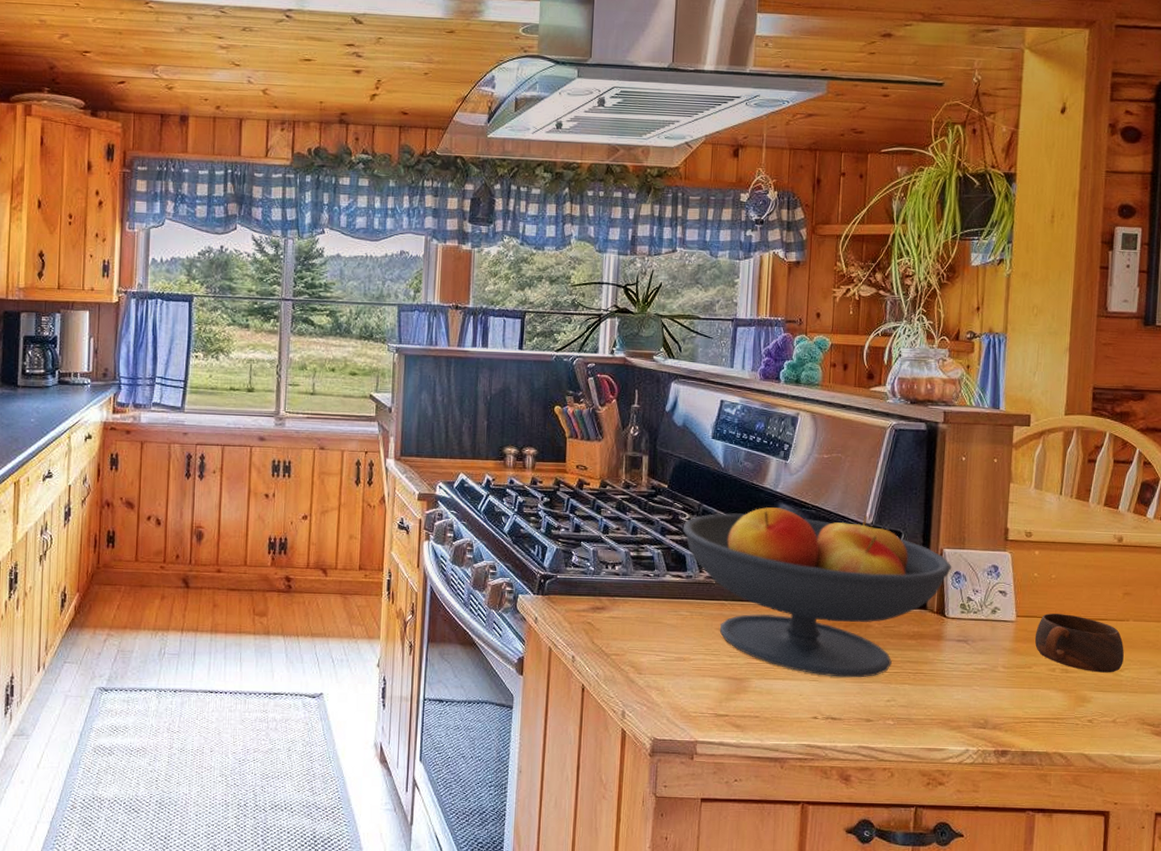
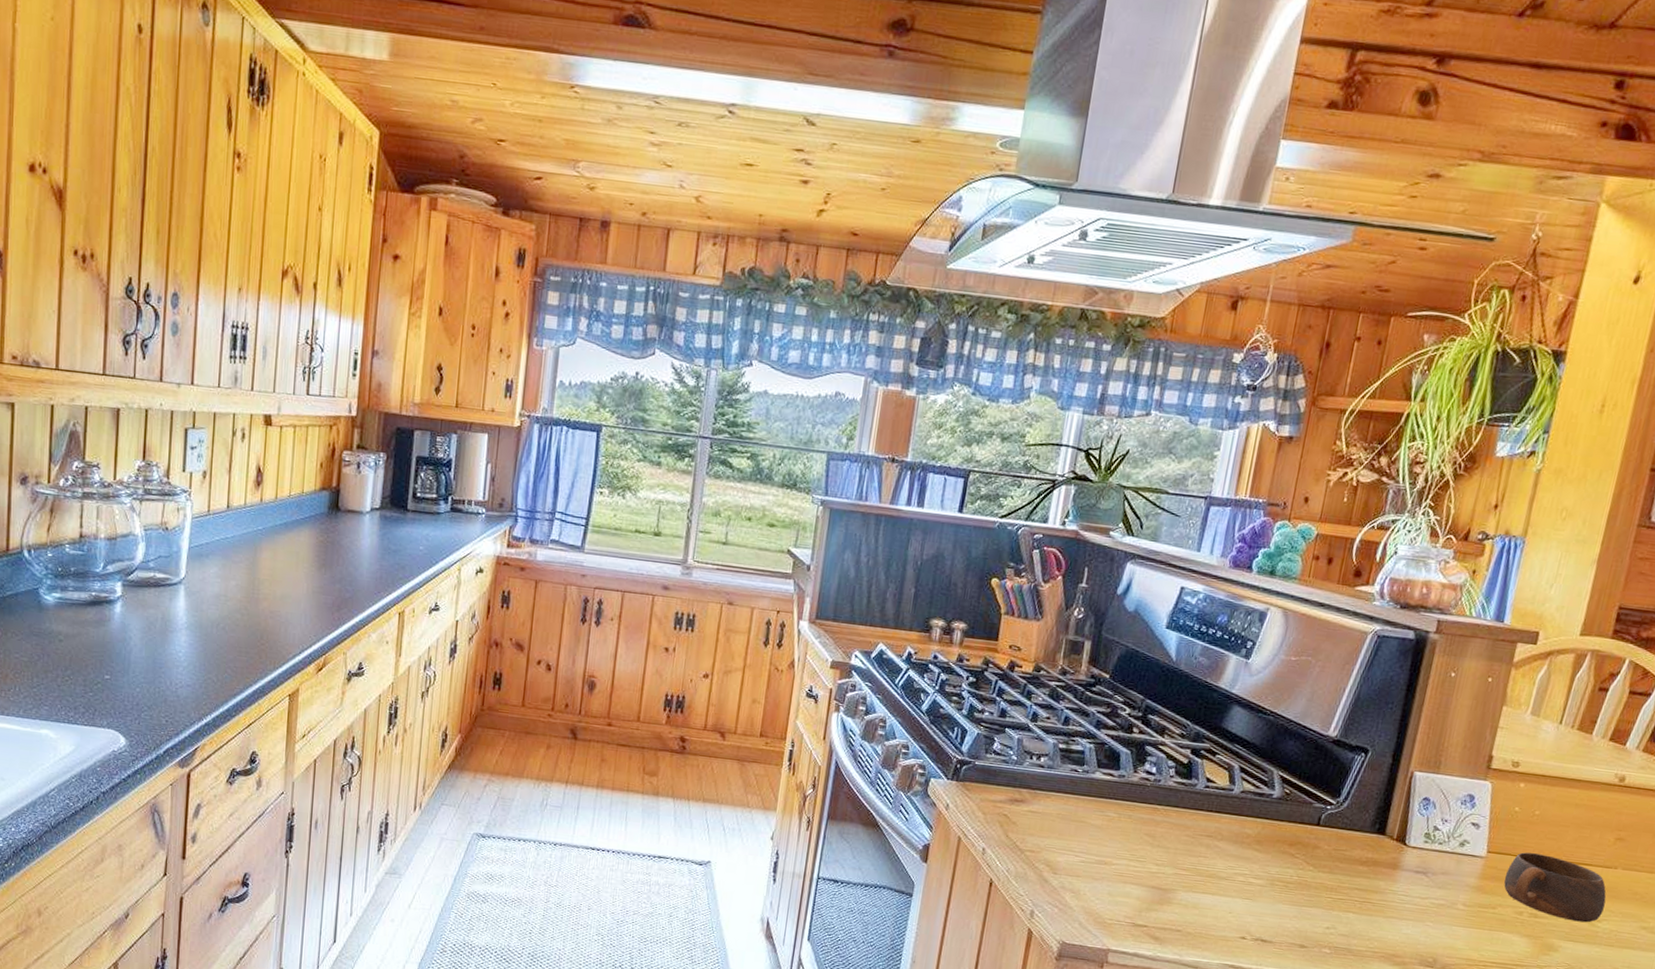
fruit bowl: present [682,507,952,678] -> none [1120,708,1422,901]

